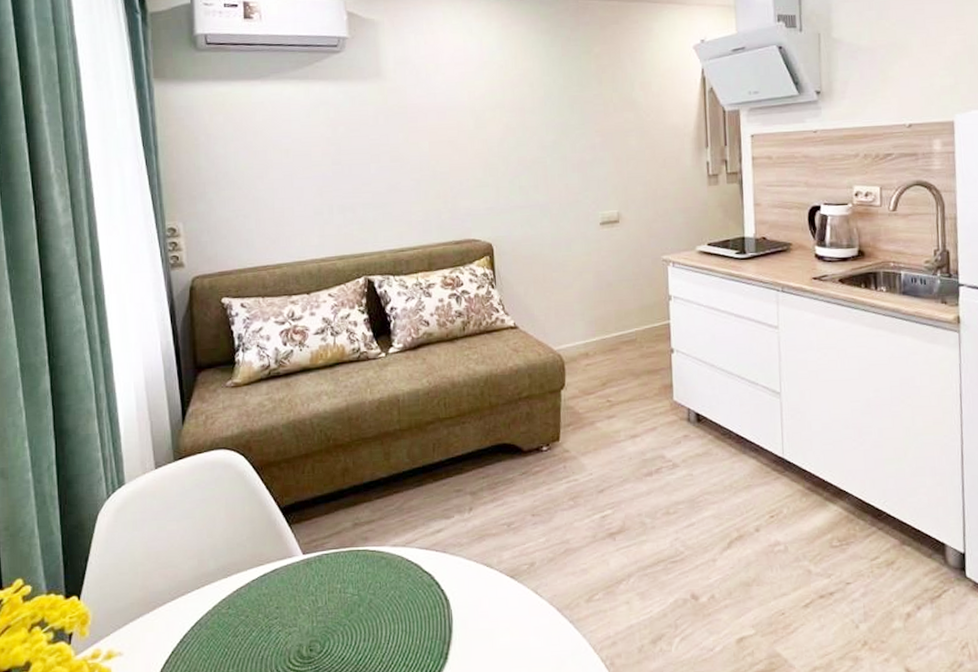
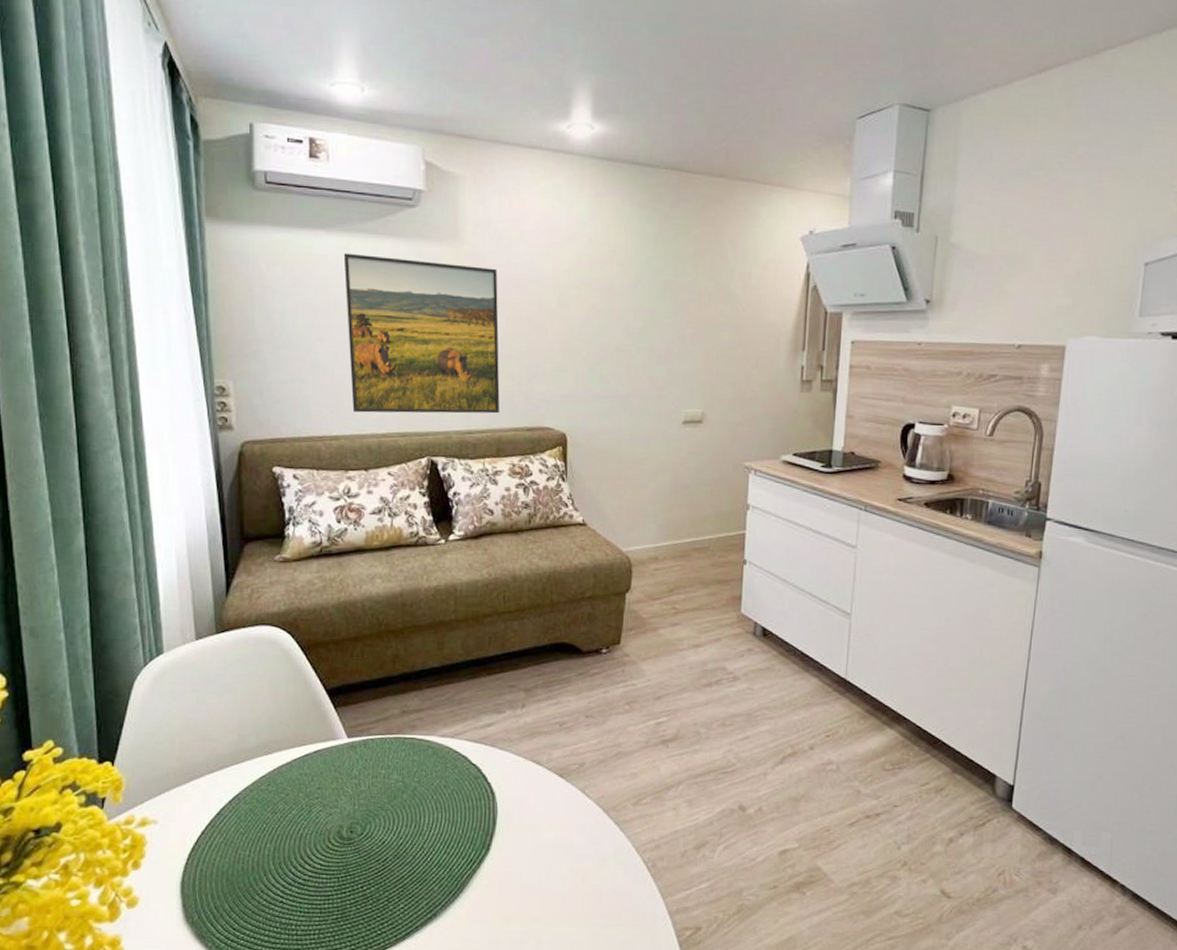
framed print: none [278,98,428,241] -> present [343,253,500,414]

